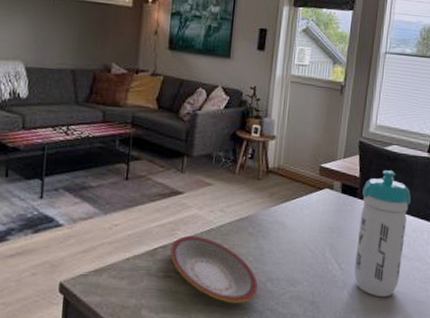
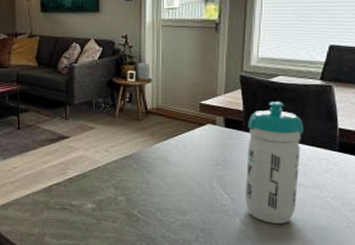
plate: present [170,235,258,304] -> none [64,173,147,231]

